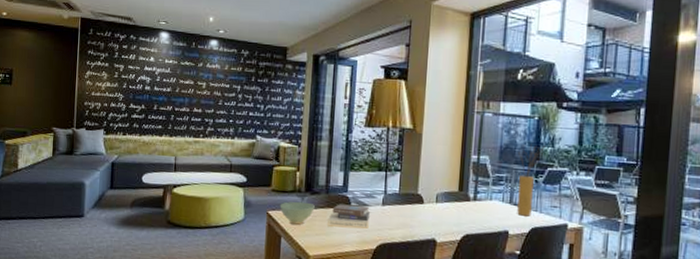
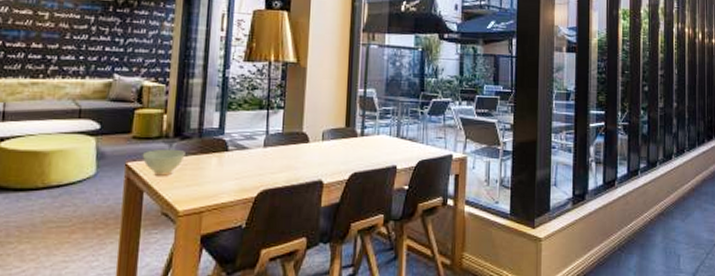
books: present [327,204,371,229] -> none [200,148,251,175]
vase: present [517,144,545,217] -> none [403,75,429,149]

